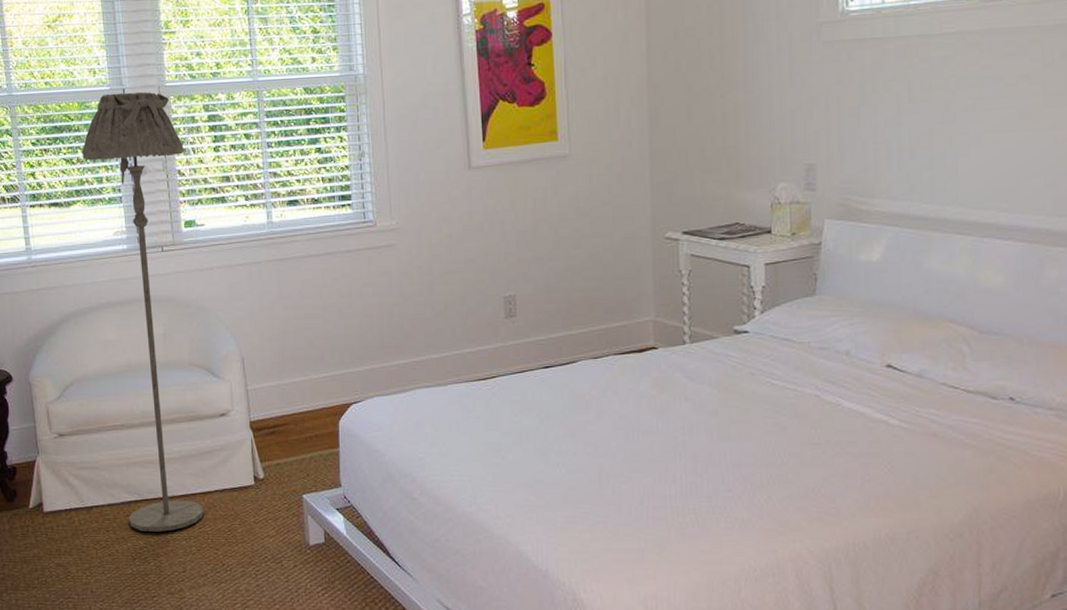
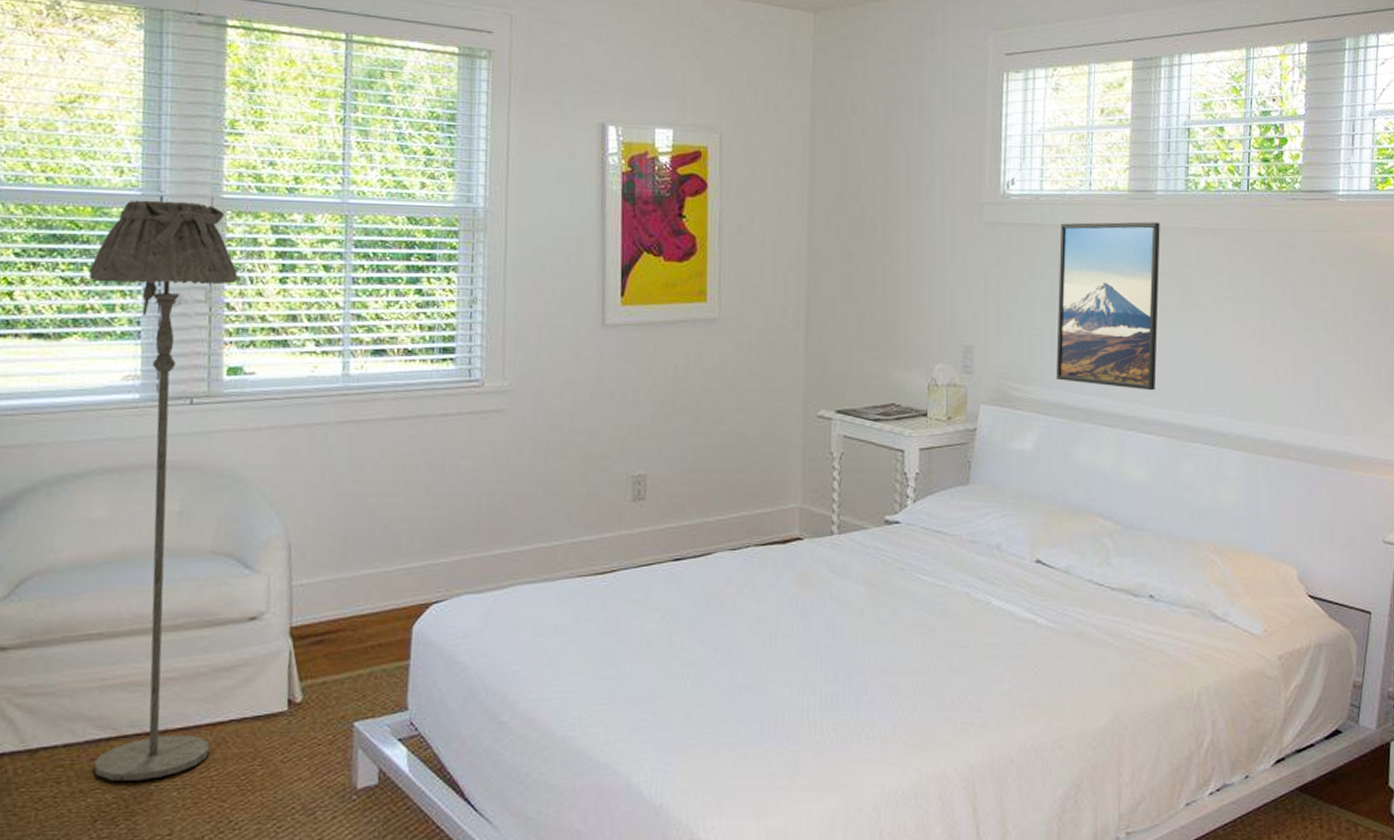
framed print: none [903,23,1018,197] -> present [1056,222,1160,391]

